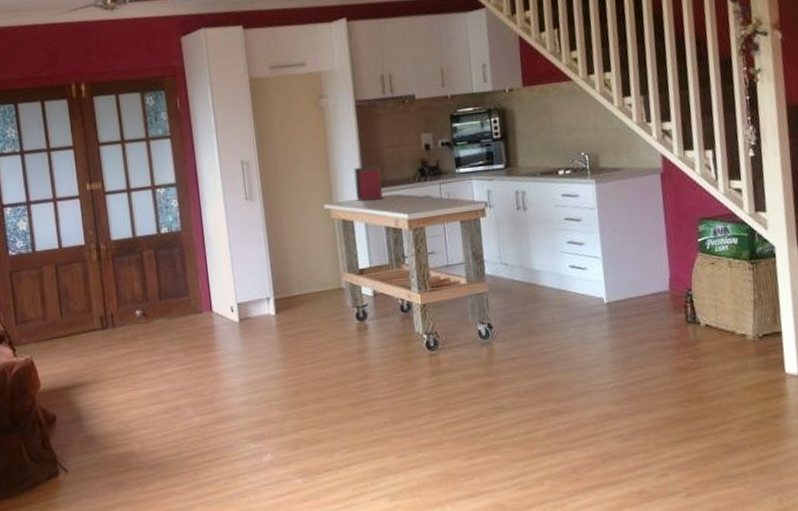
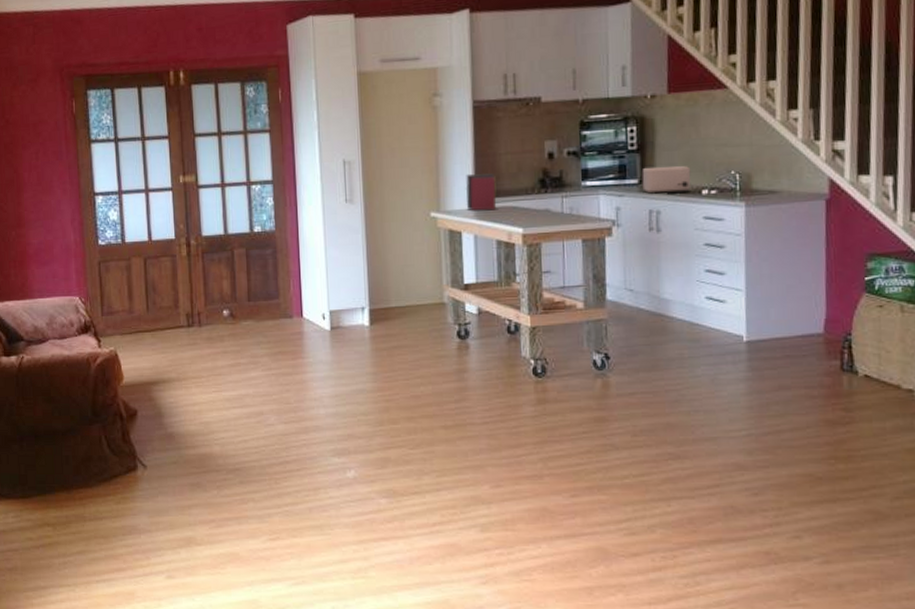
toaster: none [506,149,549,178] -> present [641,165,691,195]

